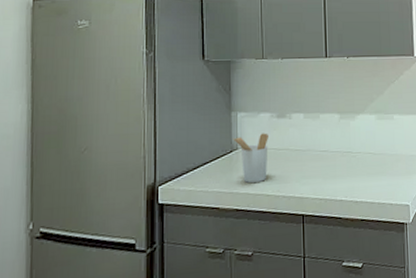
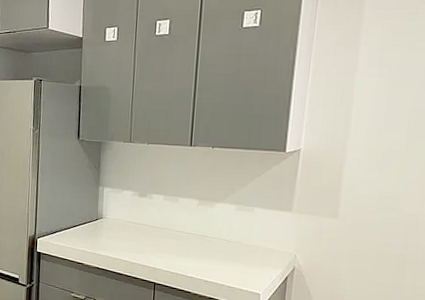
utensil holder: present [232,133,268,184] -> none [98,208,130,249]

